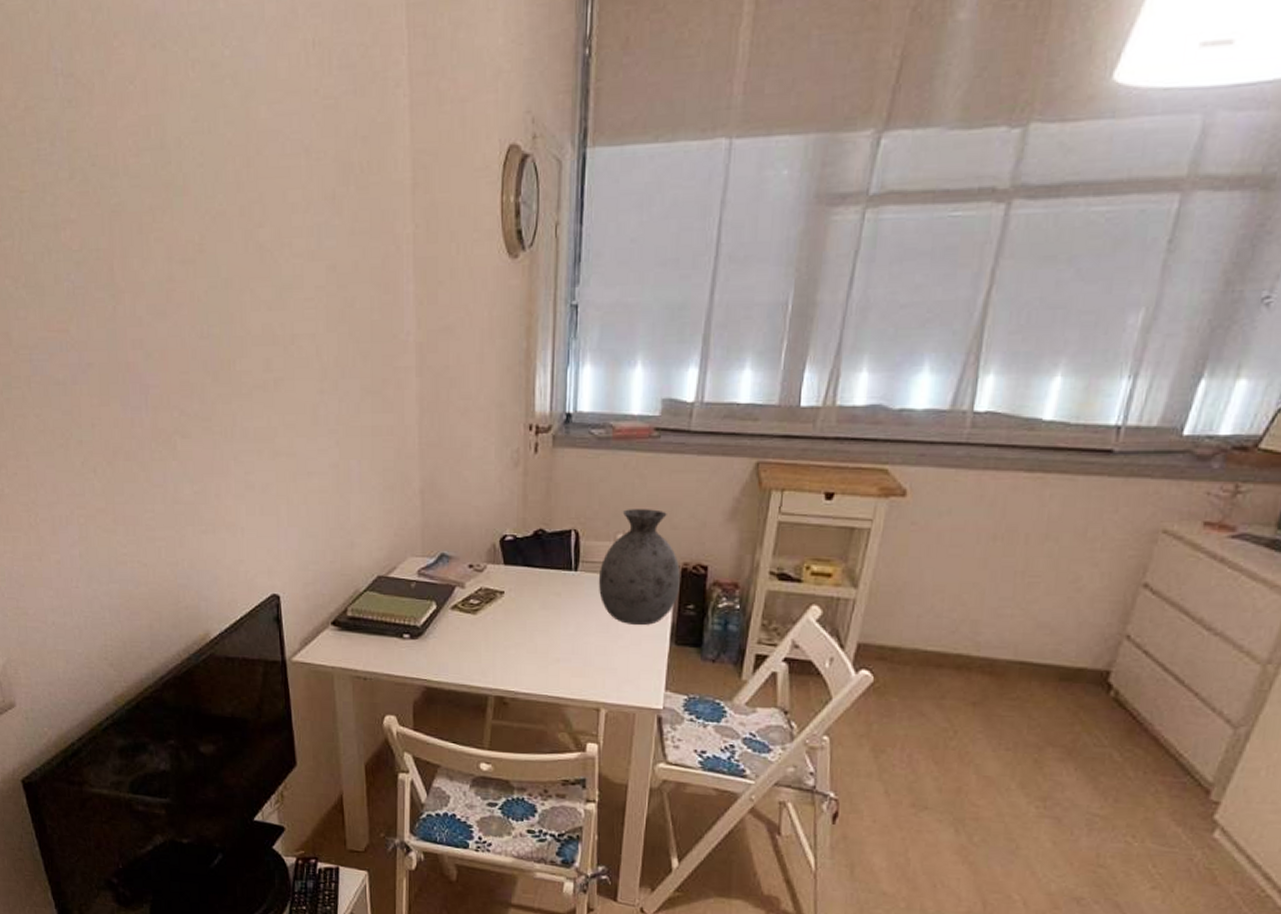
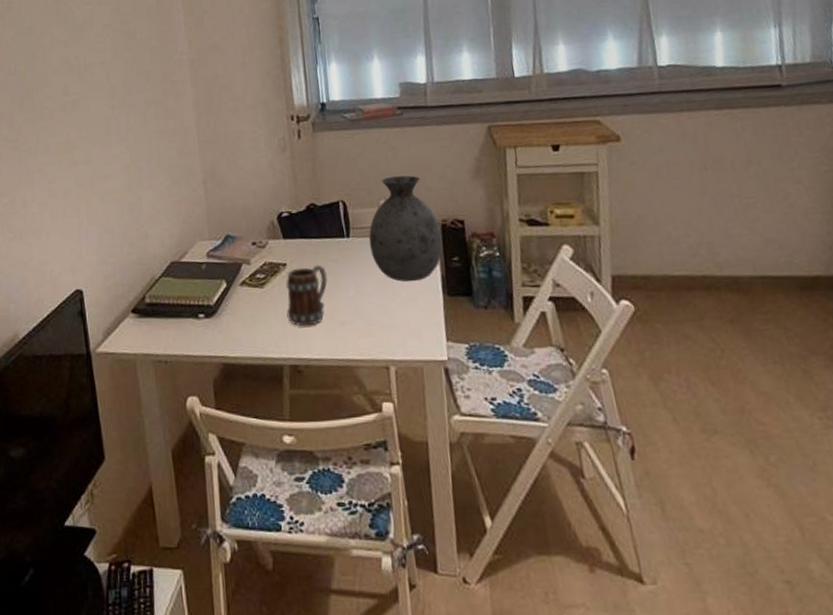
mug: none [498,596,547,659] -> present [286,265,328,326]

